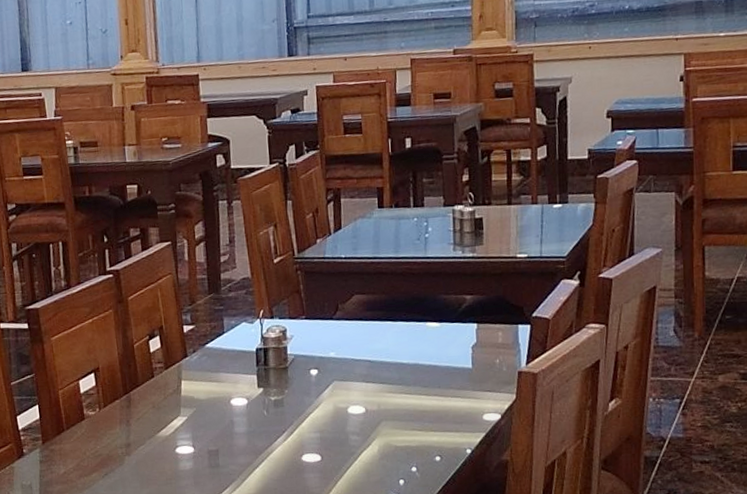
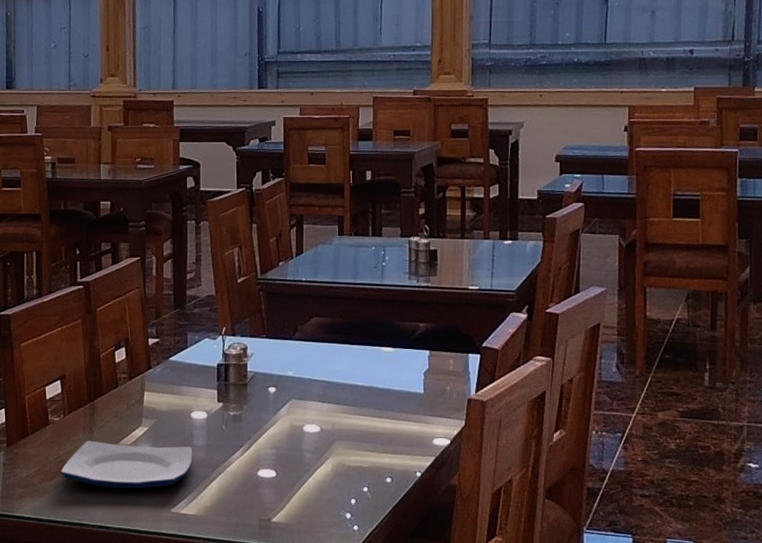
plate: none [99,433,235,481] -> present [61,441,193,489]

